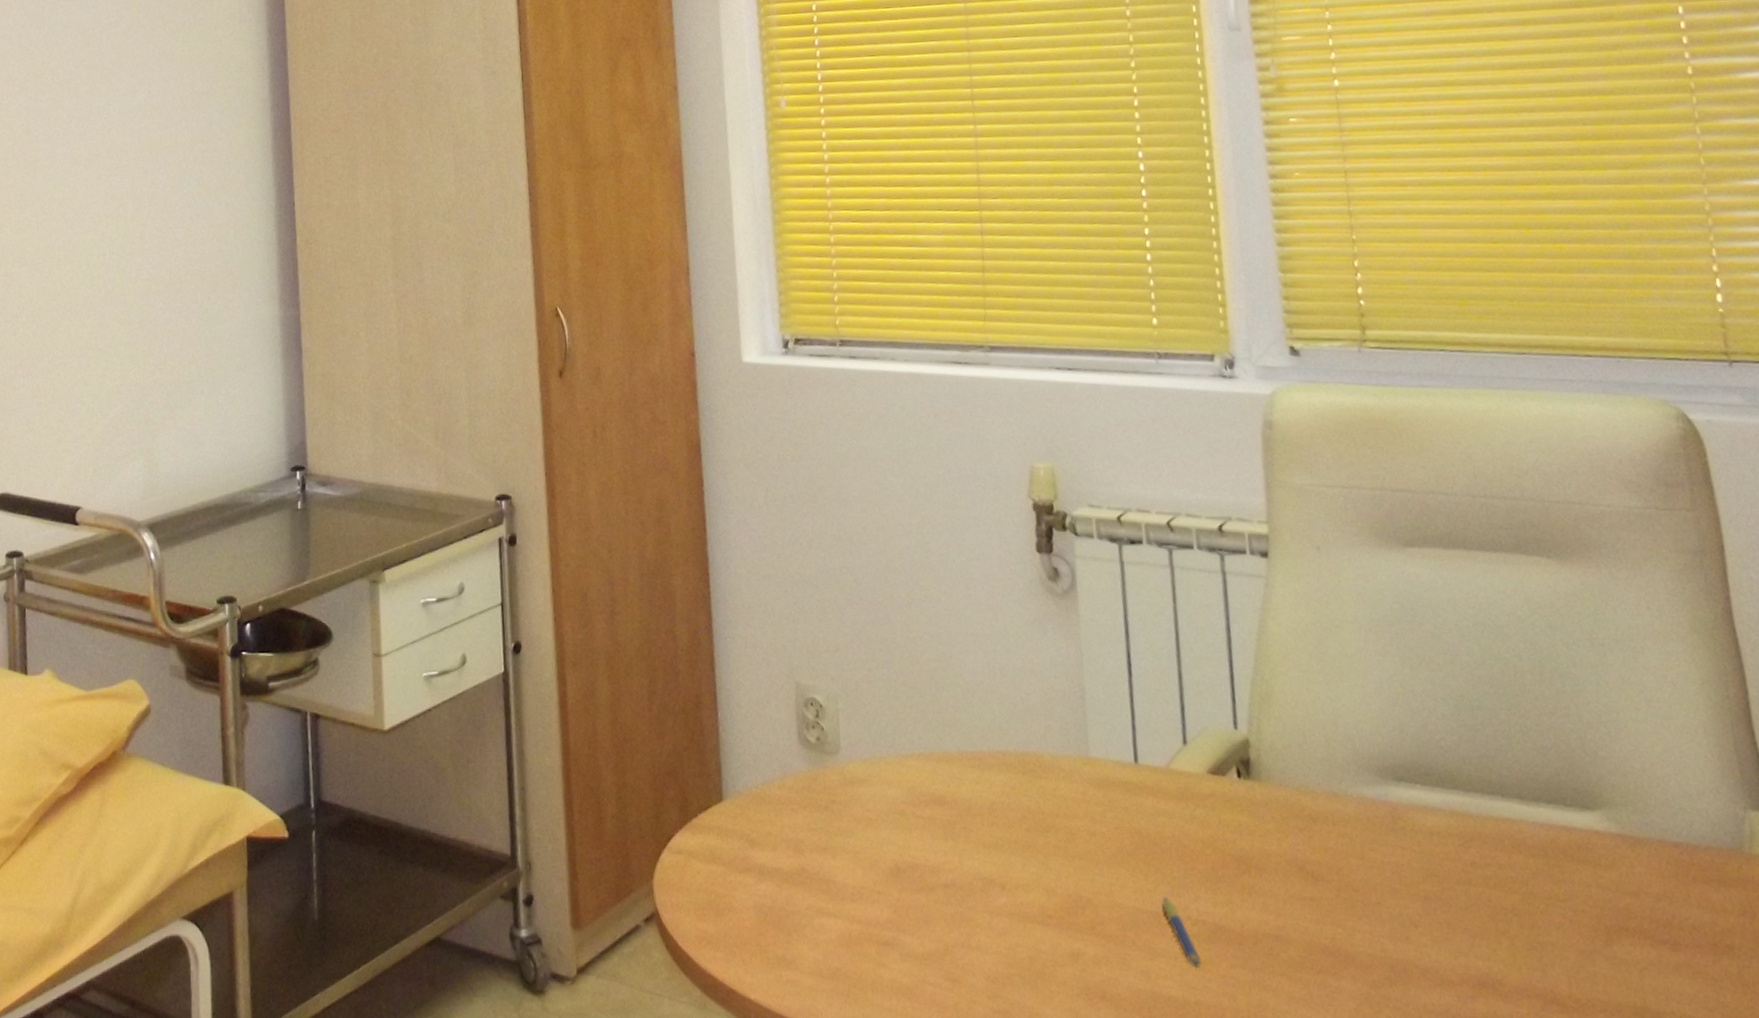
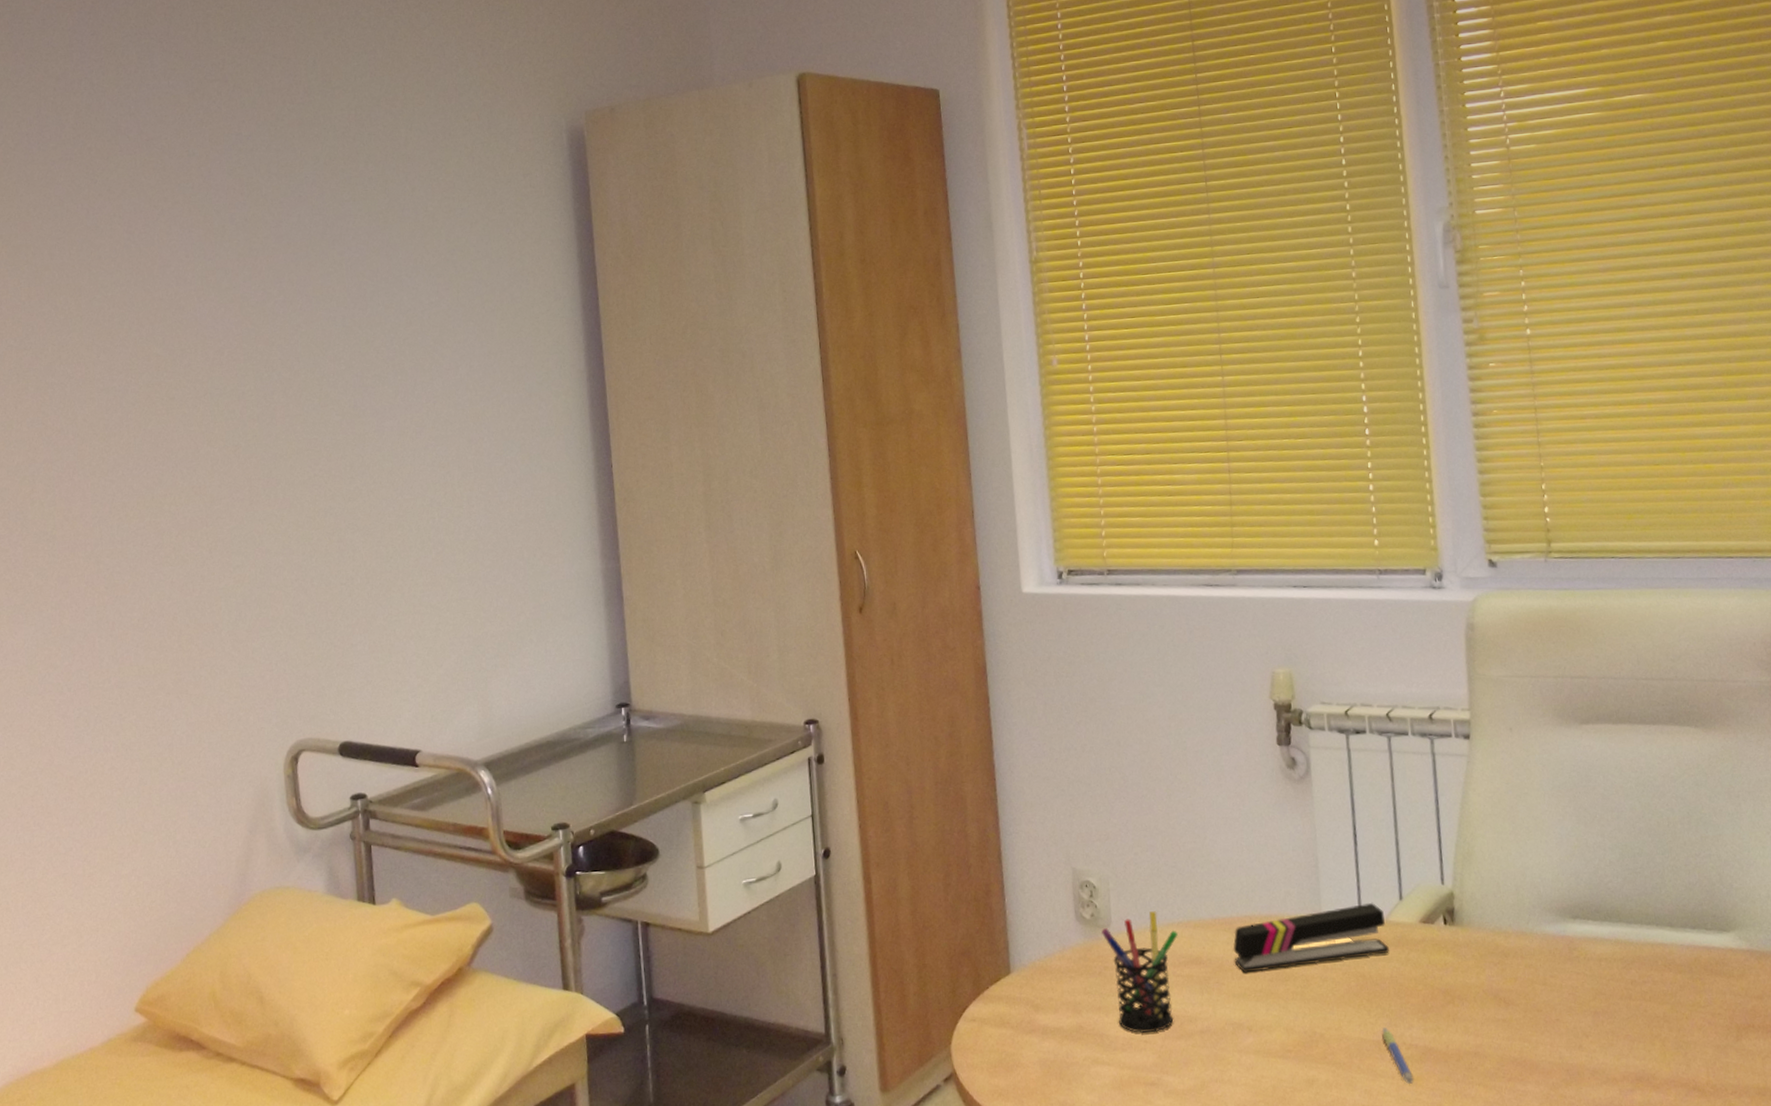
pen holder: none [829,739,918,883] -> present [1101,911,1178,1033]
stapler: none [983,744,1171,820] -> present [1233,902,1389,973]

